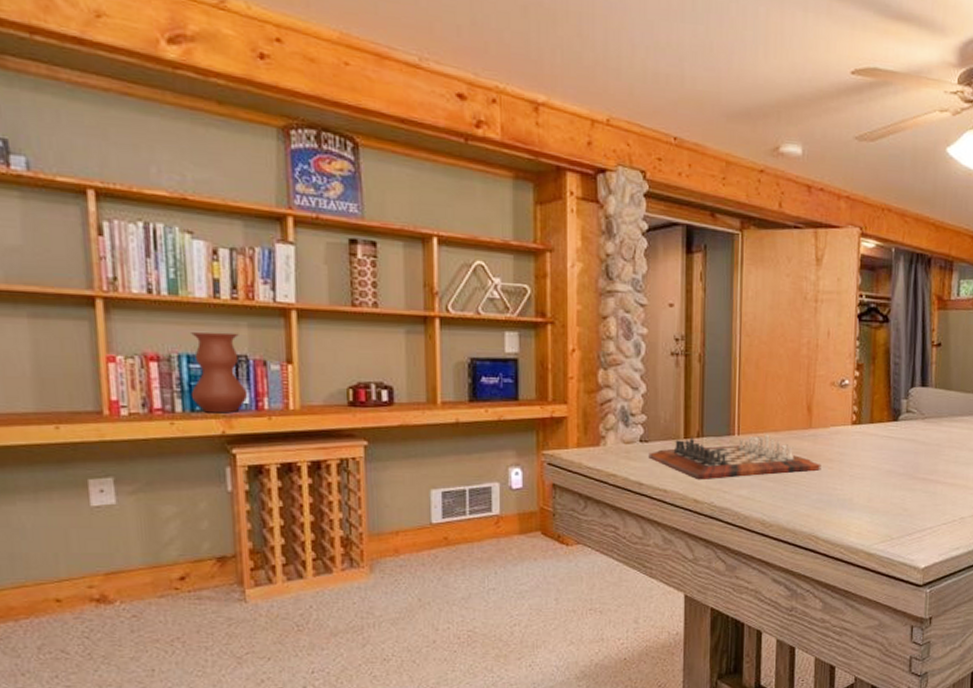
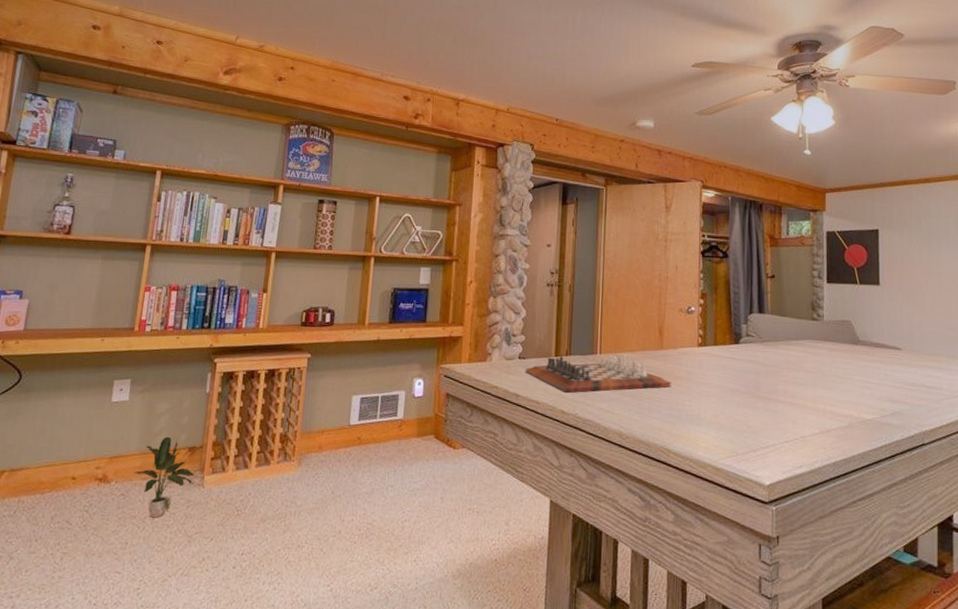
potted plant: none [144,546,233,640] -> present [134,436,194,518]
vase: present [191,332,248,414] -> none [195,269,234,331]

